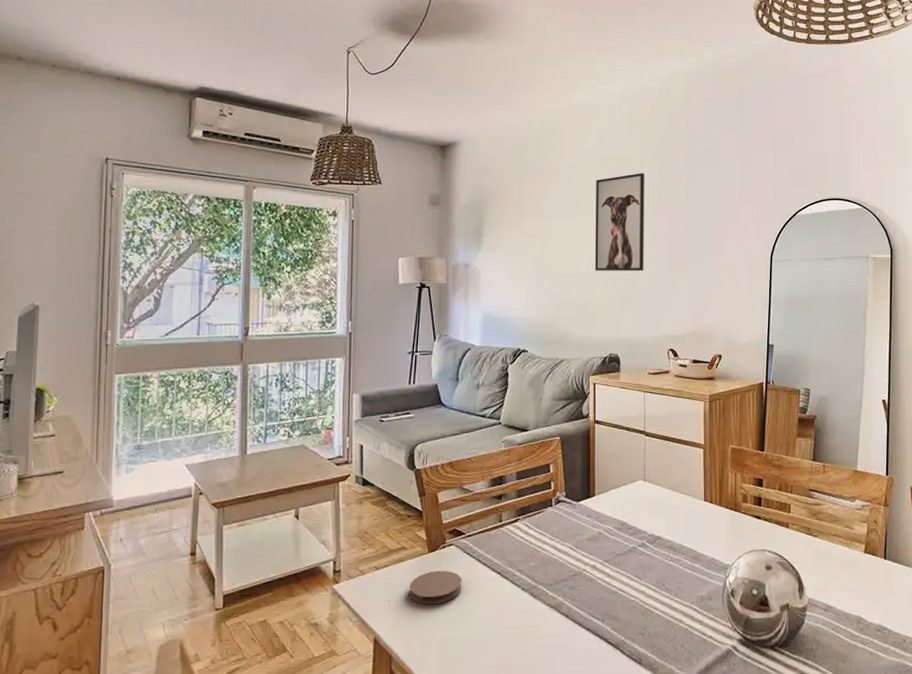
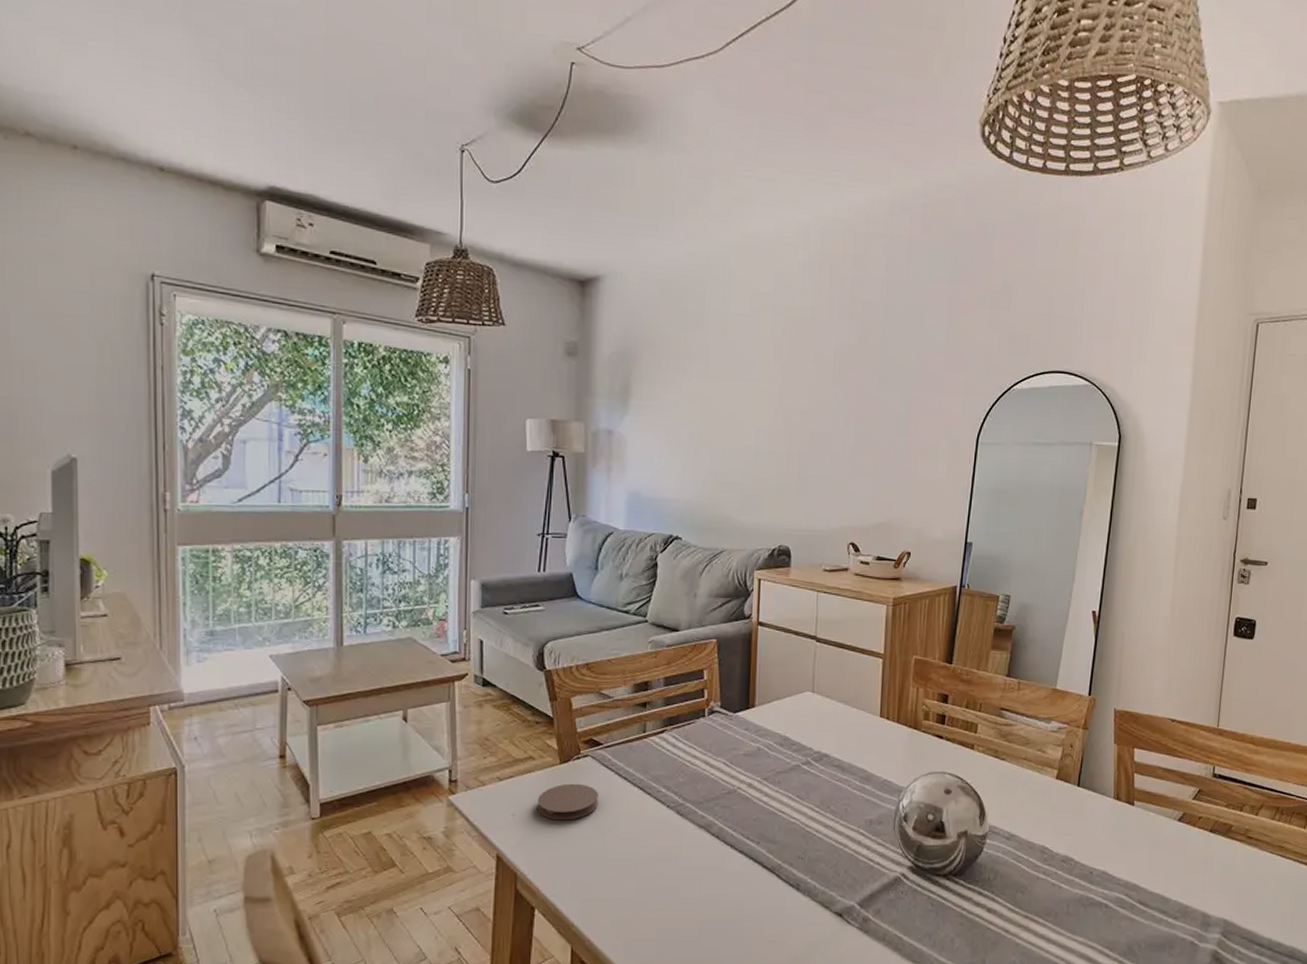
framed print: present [595,172,644,271] -> none [766,327,831,449]

